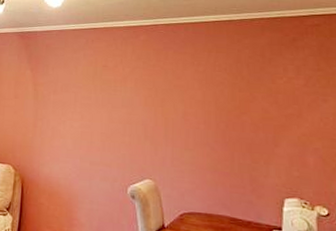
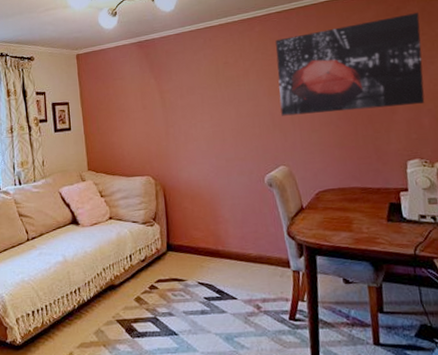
wall art: none [155,46,317,142] -> present [275,13,425,116]

